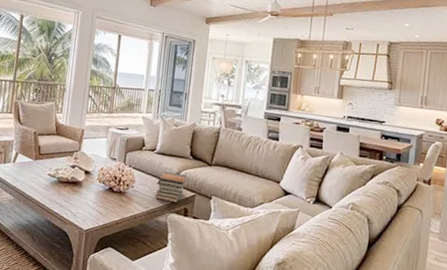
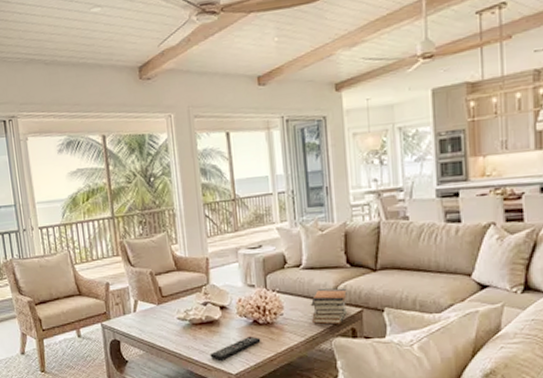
remote control: none [68,199,112,217] -> present [210,336,261,360]

